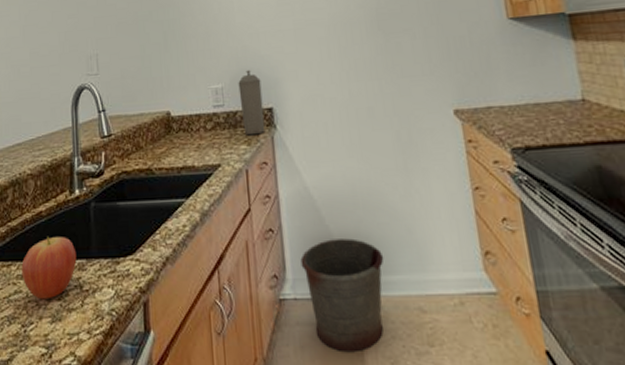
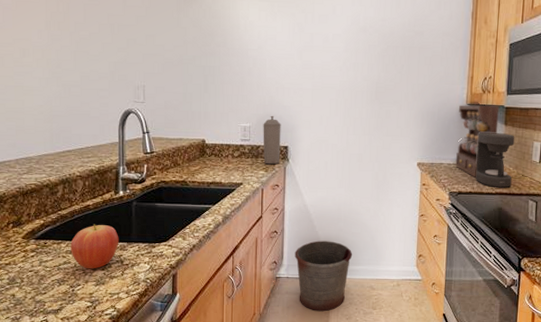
spice rack: none [498,14,565,123] -> present [455,105,499,178]
coffee maker: none [534,51,608,135] -> present [476,132,515,188]

